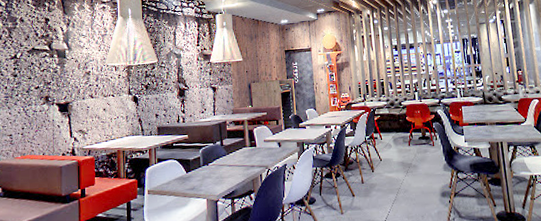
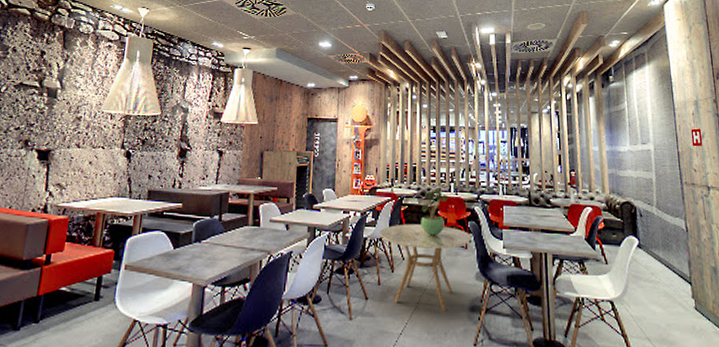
dining table: none [358,129,438,199] -> present [379,224,472,312]
potted plant: none [392,98,414,138] -> present [421,188,448,236]

